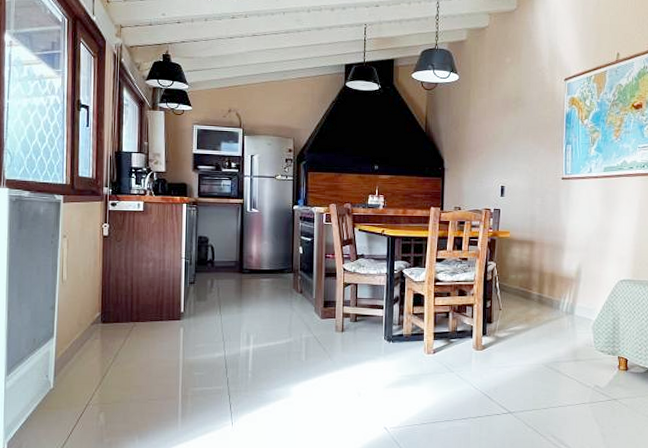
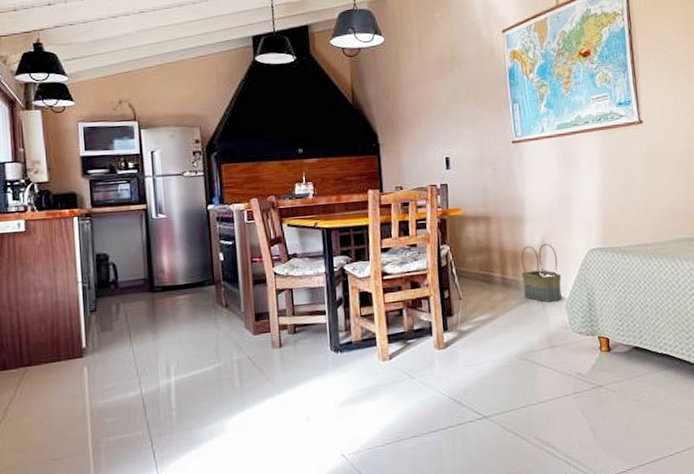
basket: none [556,270,592,322] -> present [521,243,563,303]

